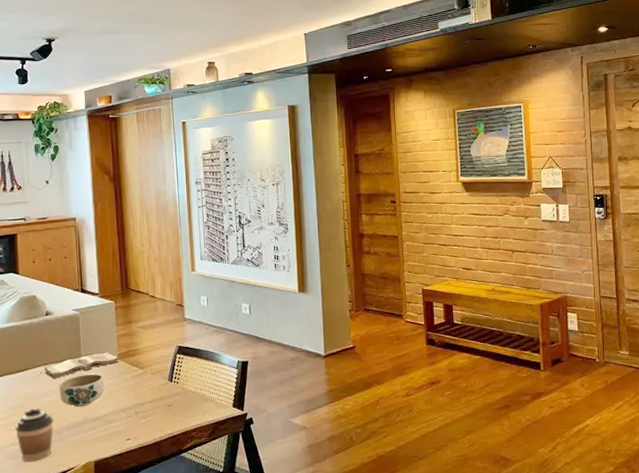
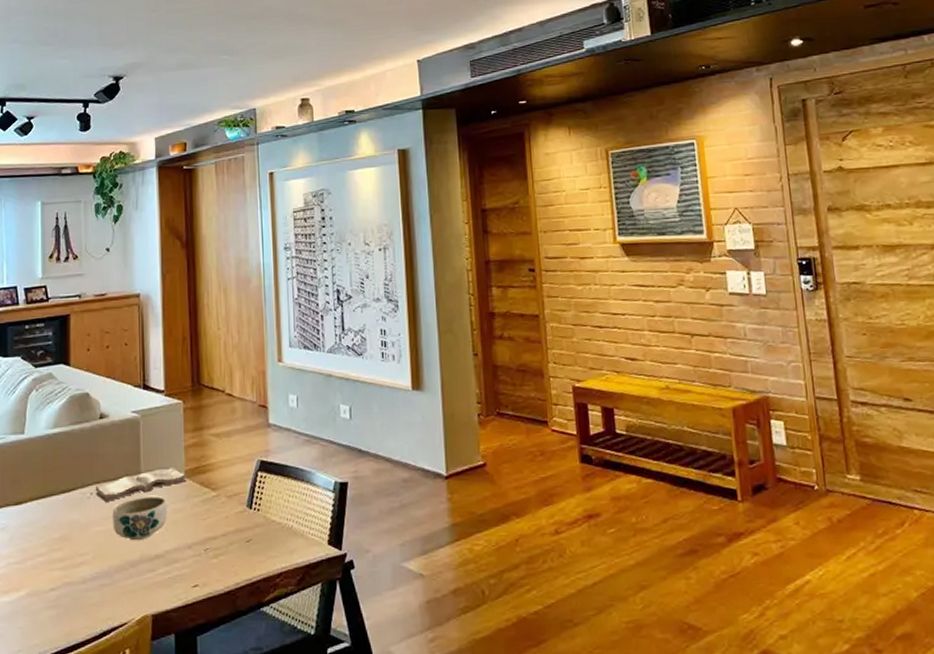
coffee cup: present [14,408,54,462] -> none [56,540,104,613]

